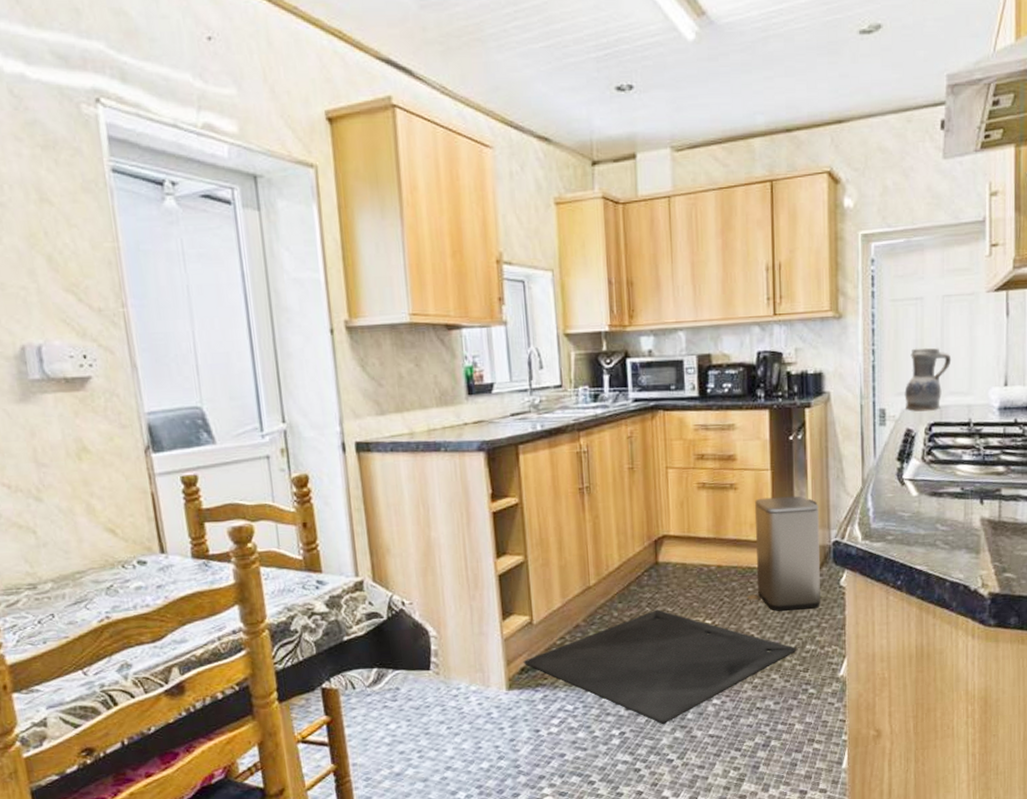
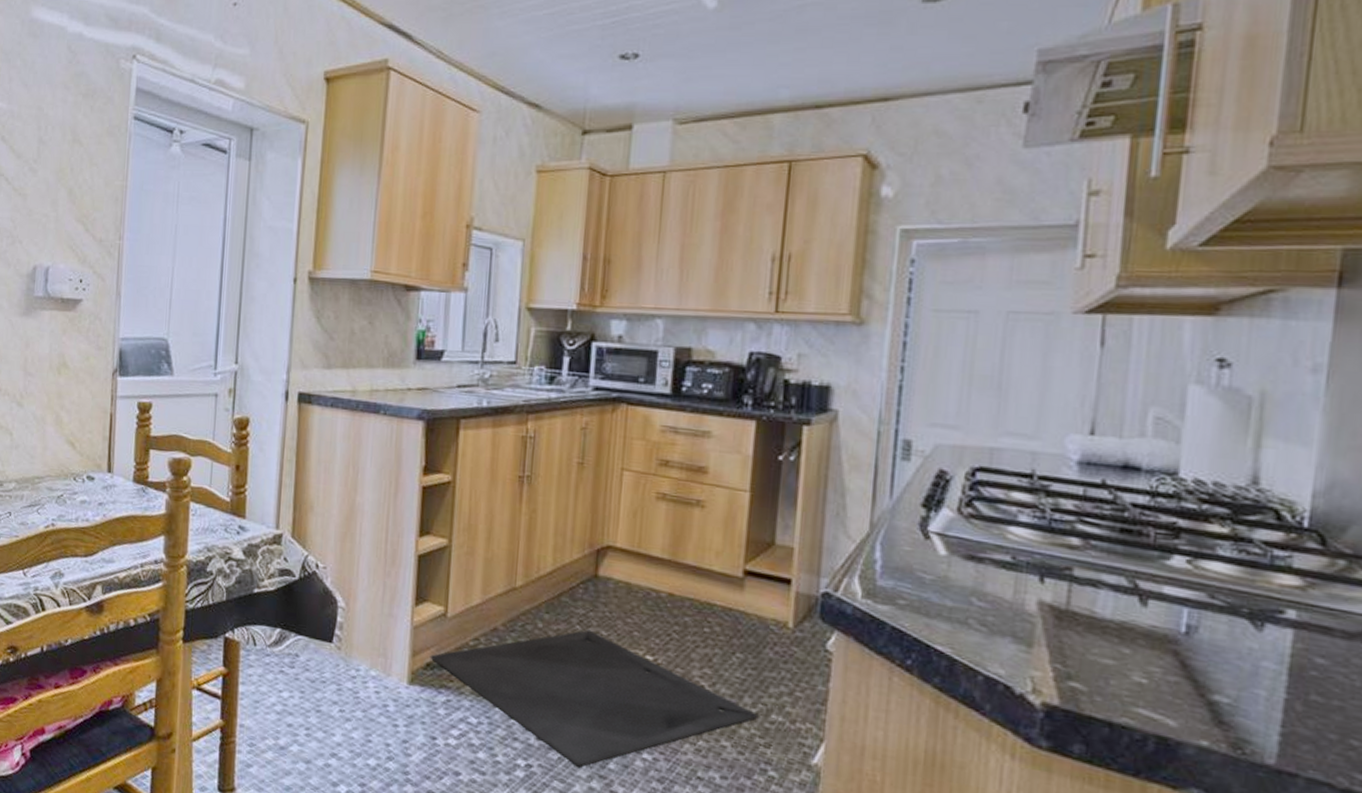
pedal bin: present [747,496,820,611] -> none [701,523,807,671]
ceramic jug: present [904,347,952,412] -> none [939,371,1013,453]

